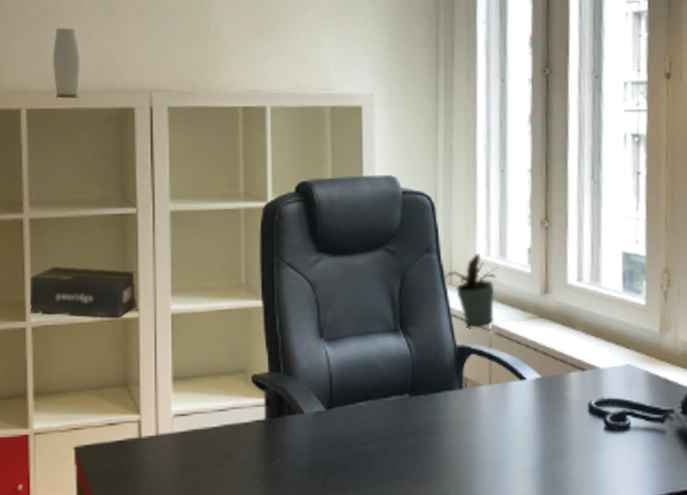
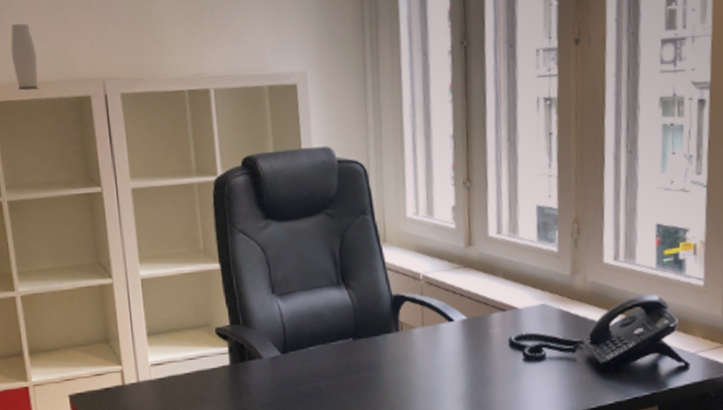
box: present [30,266,138,319] -> none [14,241,111,286]
potted plant: present [445,252,498,327] -> none [379,212,426,278]

